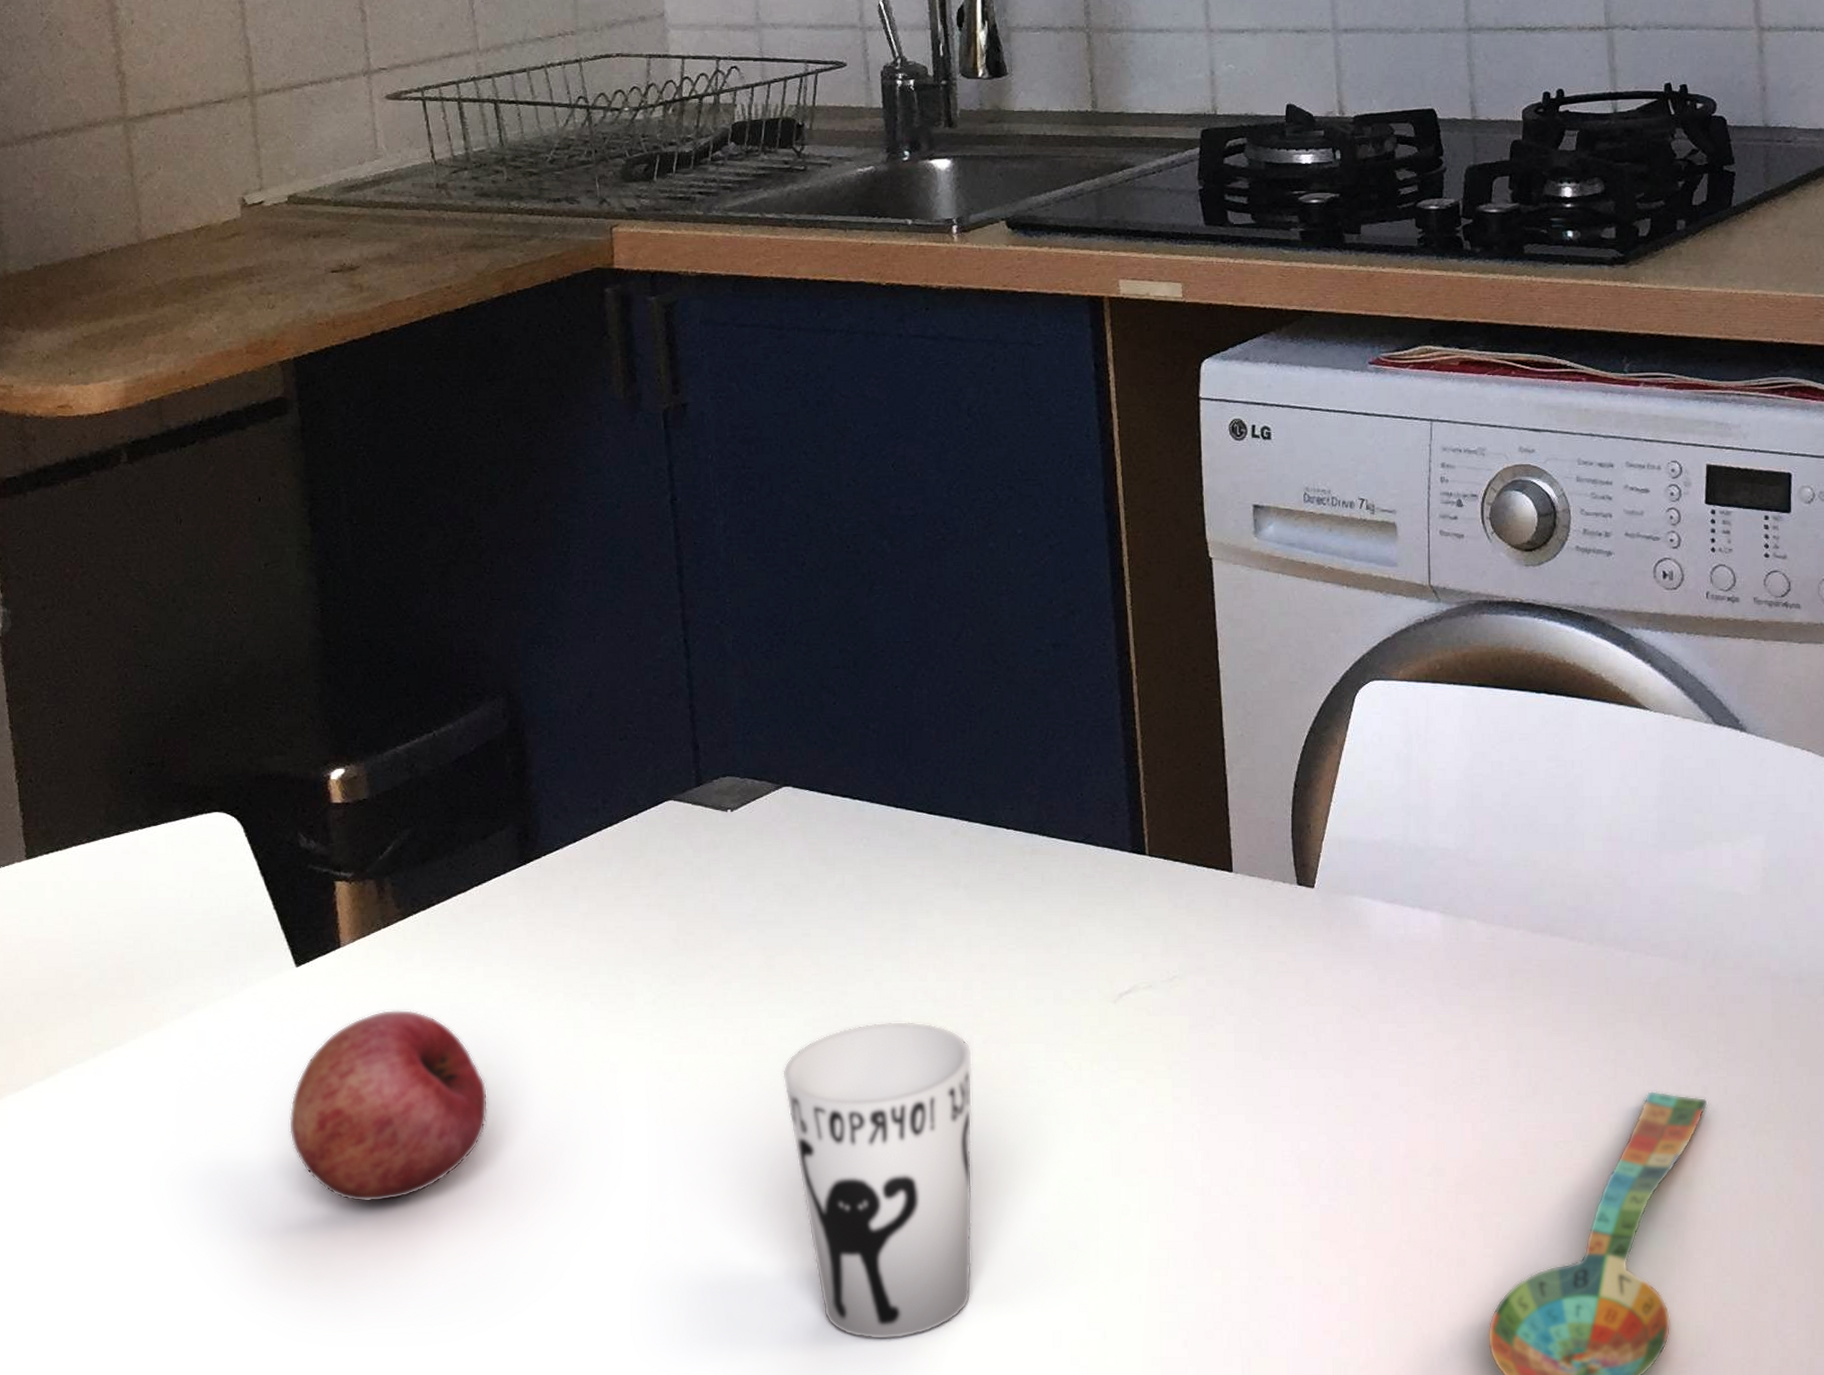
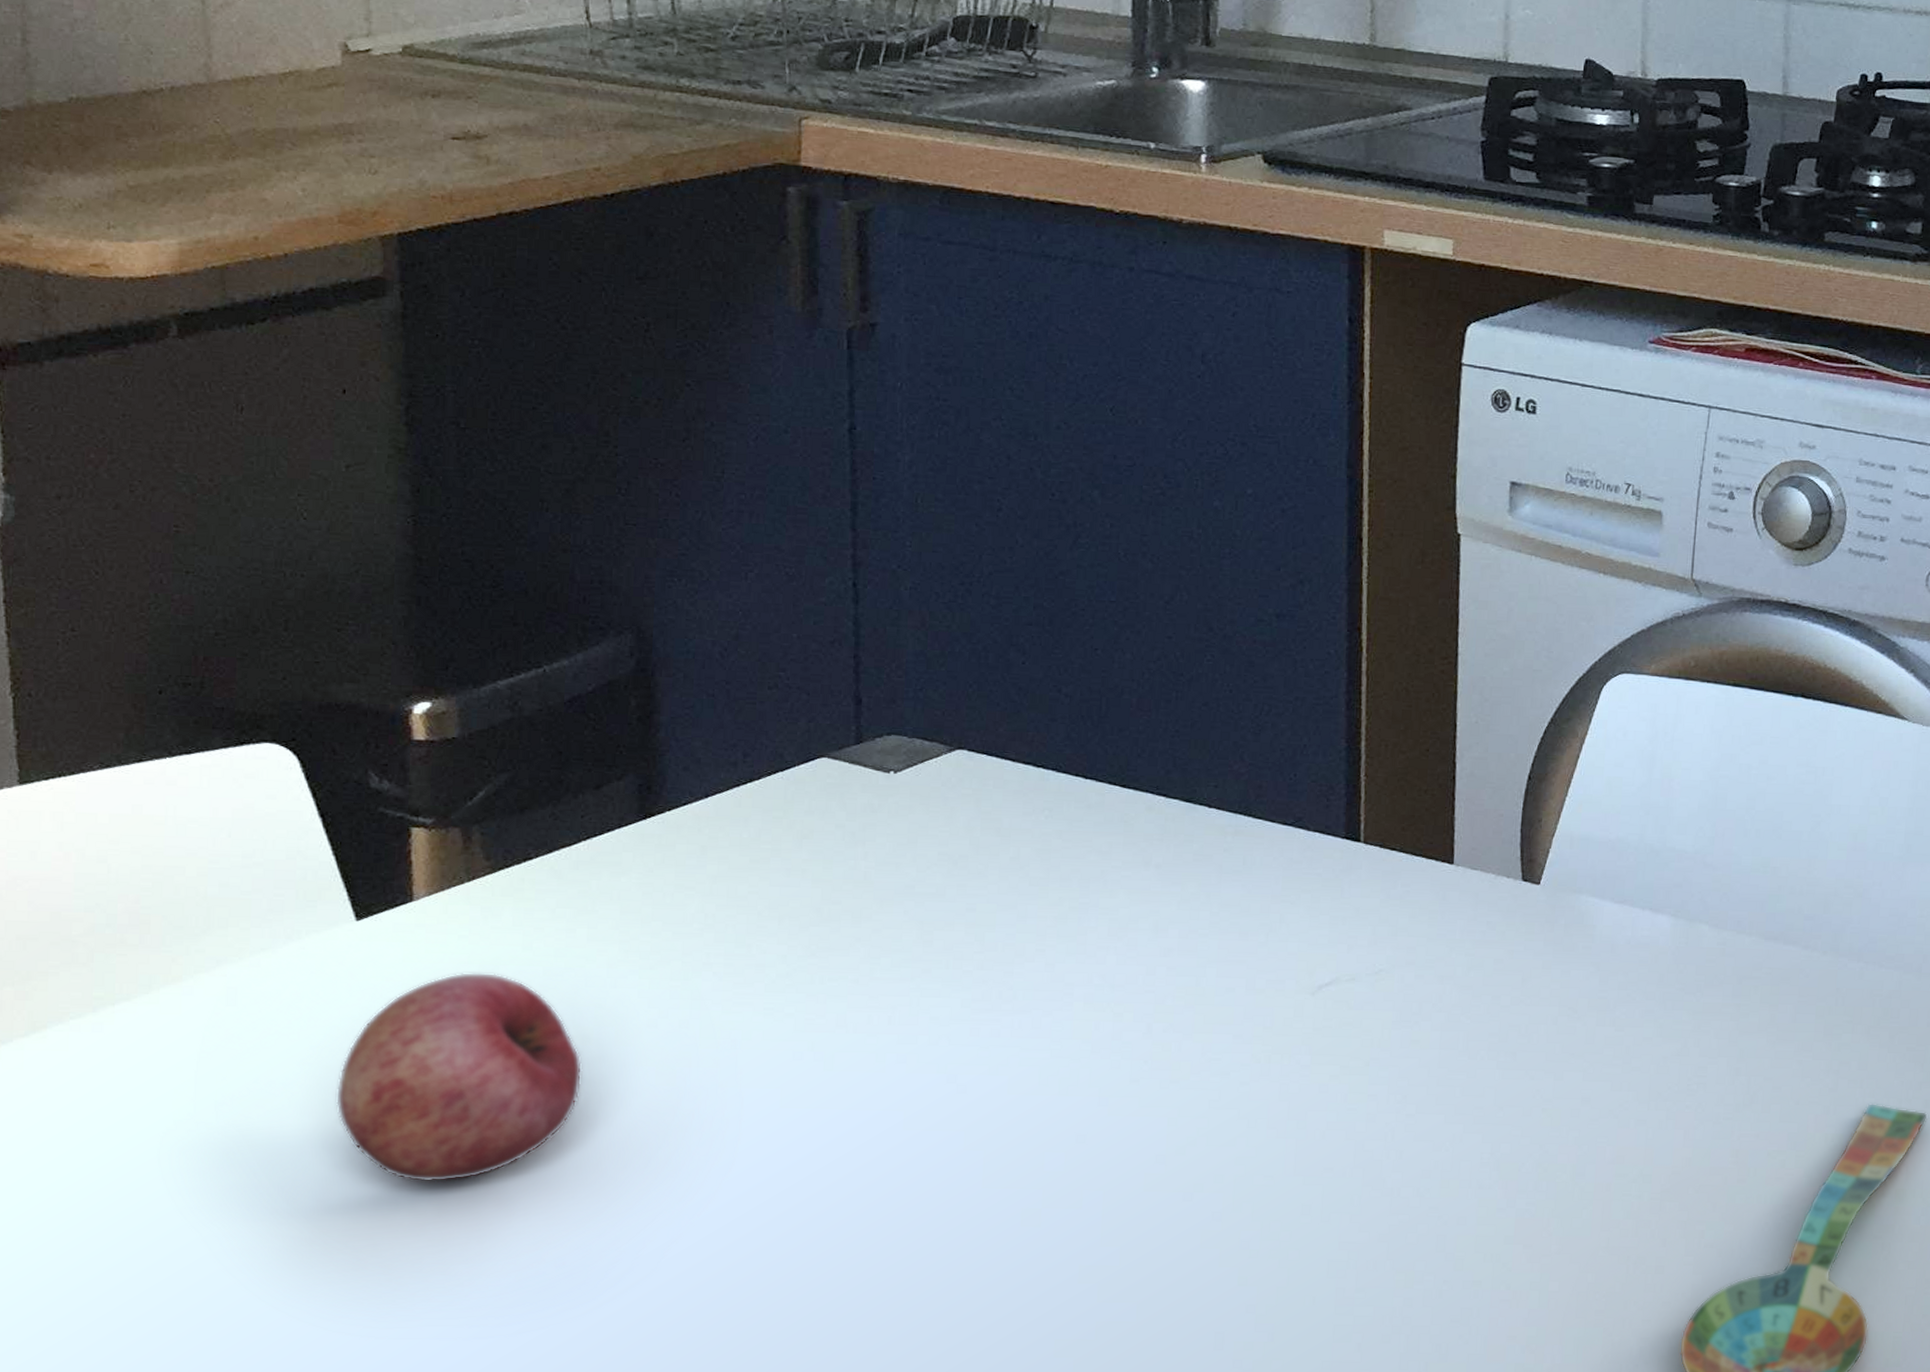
cup: present [783,1021,973,1340] -> none [932,1005,1151,1340]

